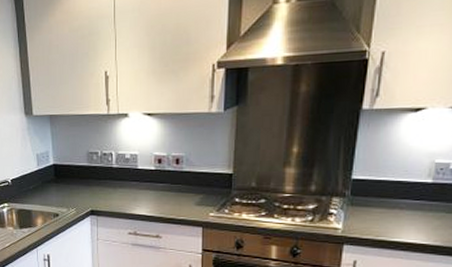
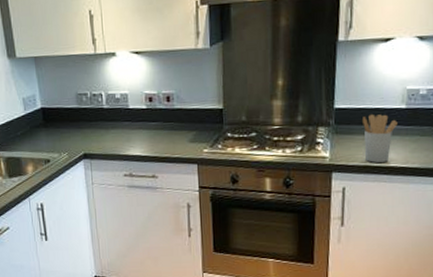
utensil holder: none [381,186,421,238] -> present [361,113,398,163]

